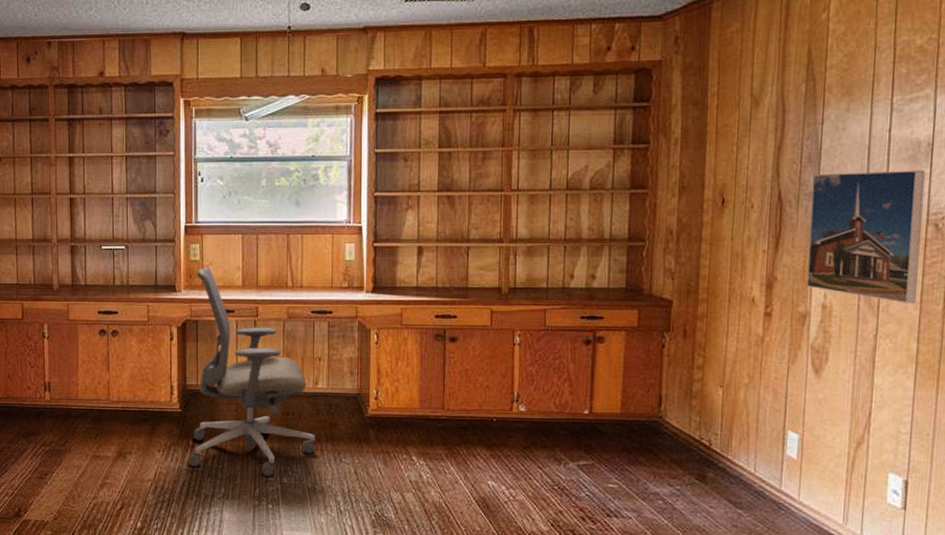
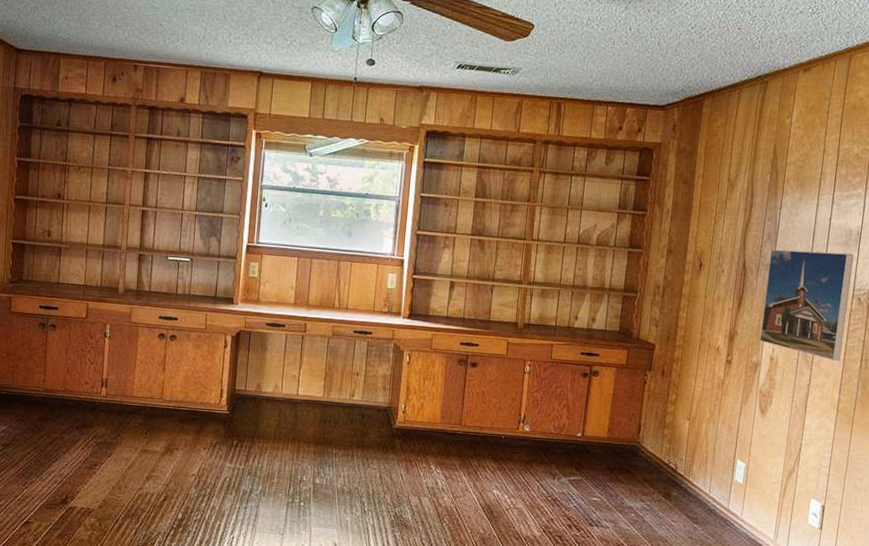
office chair: present [188,267,315,477] -> none [231,284,348,477]

